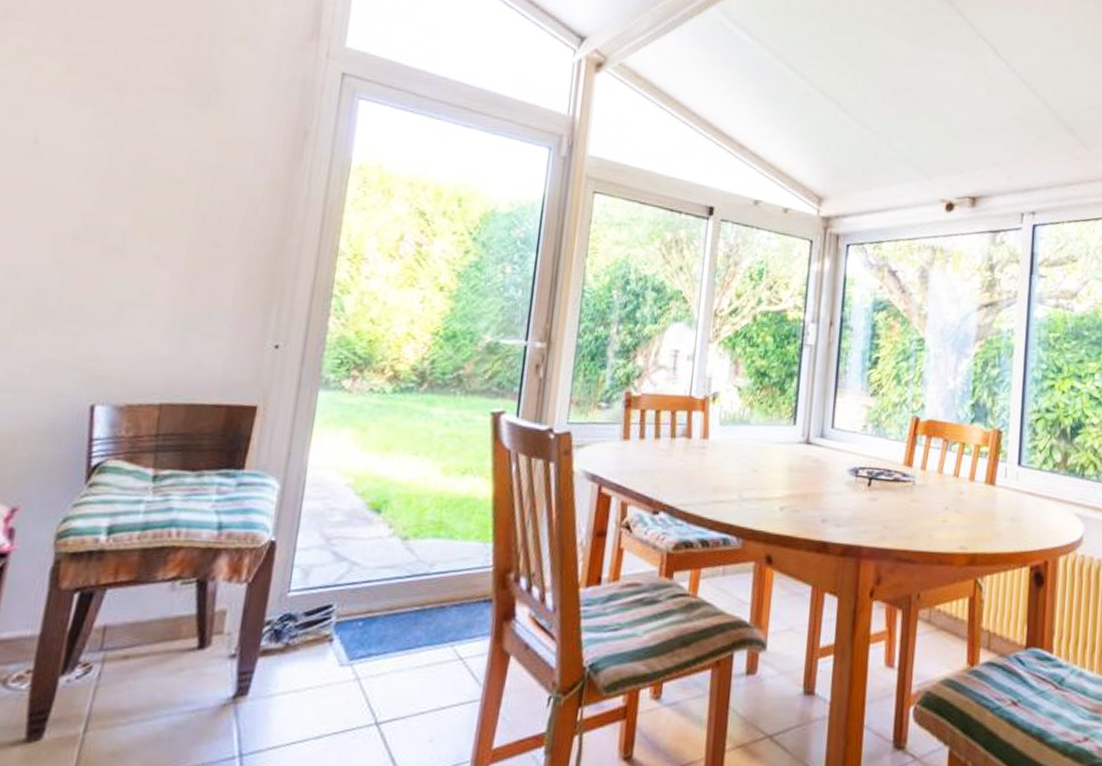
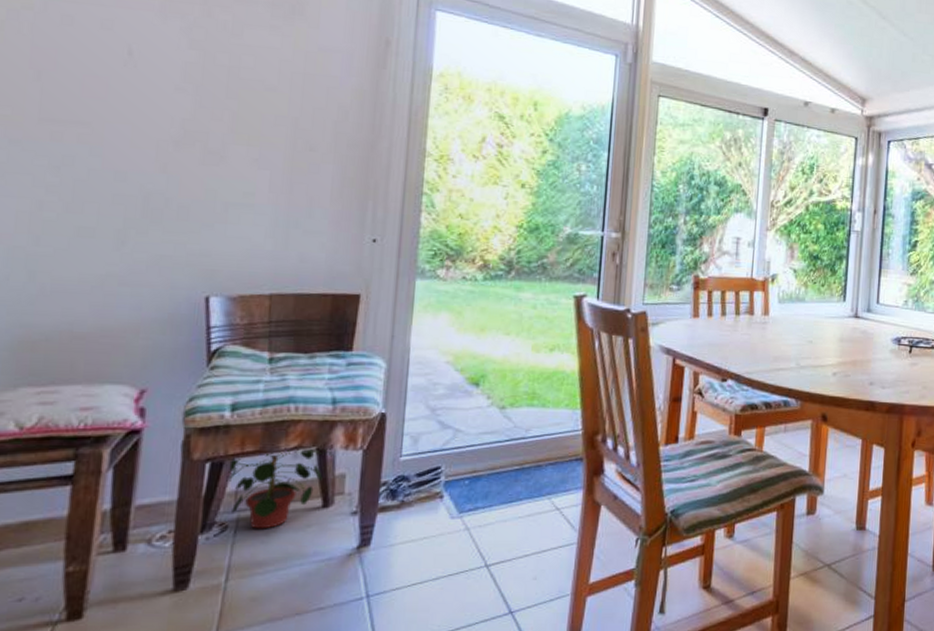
potted plant: none [95,580,215,672] -> present [226,448,334,529]

